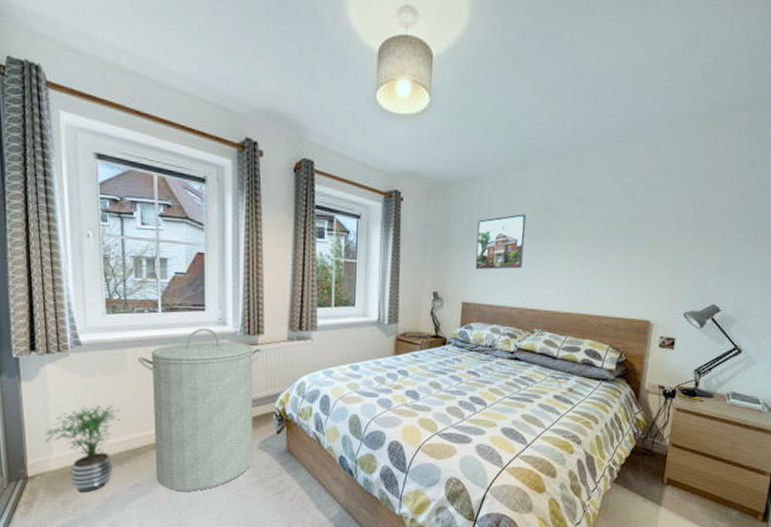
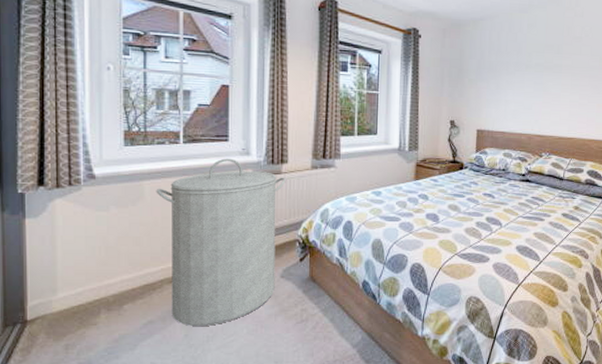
potted plant: present [45,404,121,493] -> none [49,239,135,334]
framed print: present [475,214,526,270] -> none [487,50,532,100]

